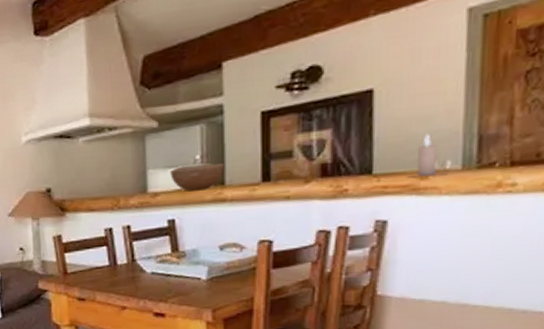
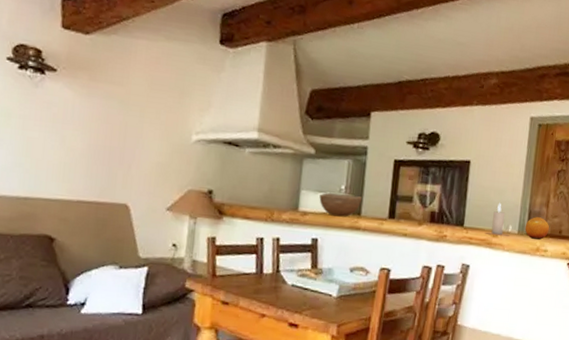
fruit: none [473,141,518,174] -> present [525,217,550,241]

